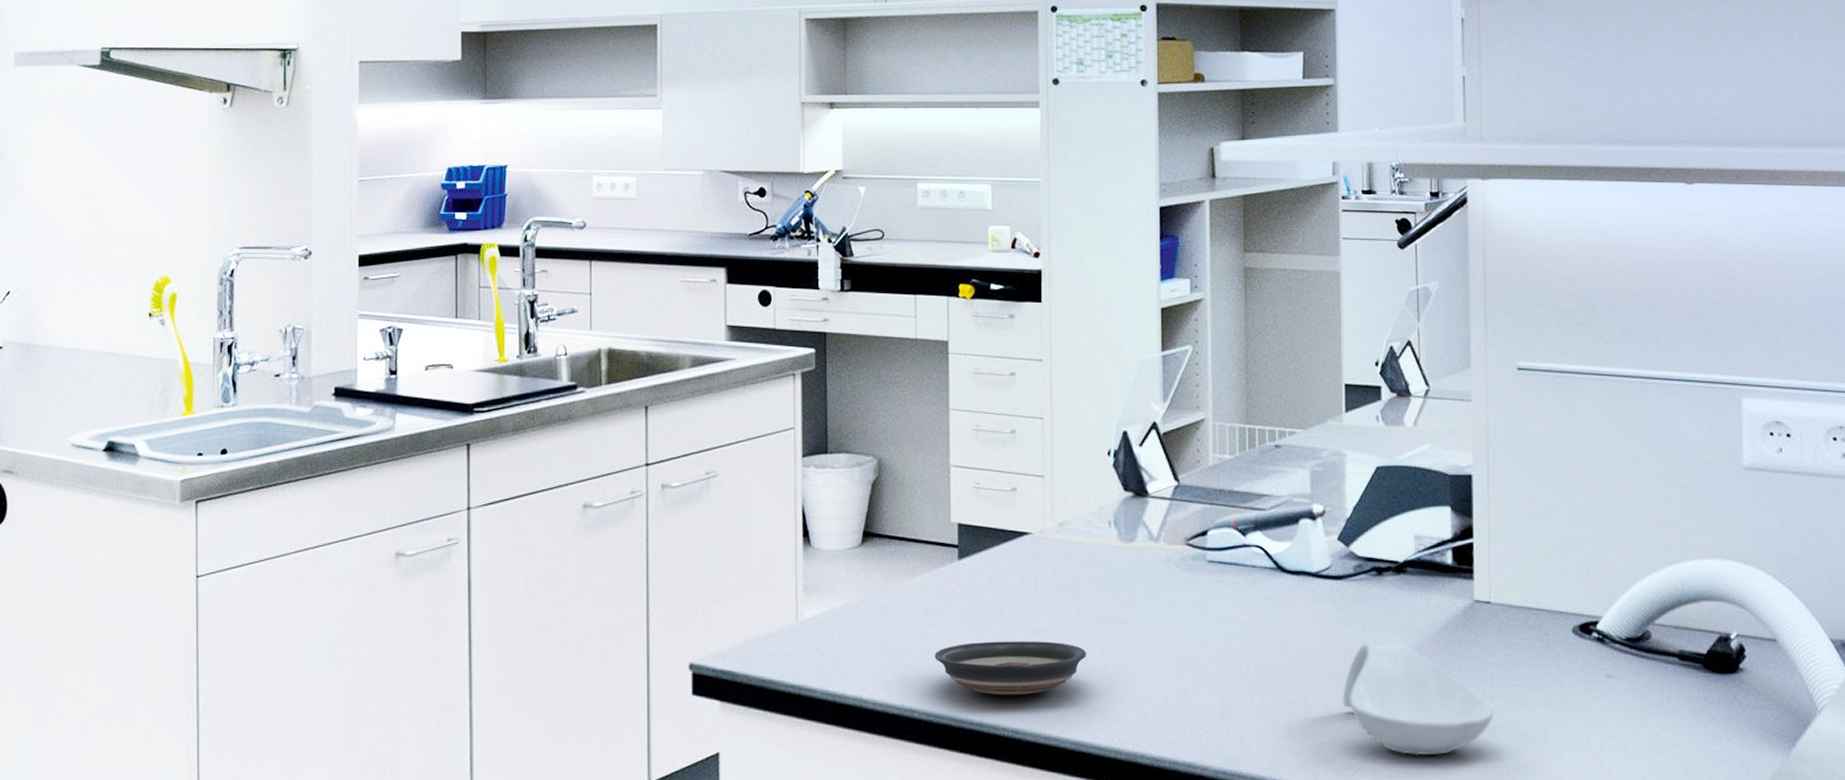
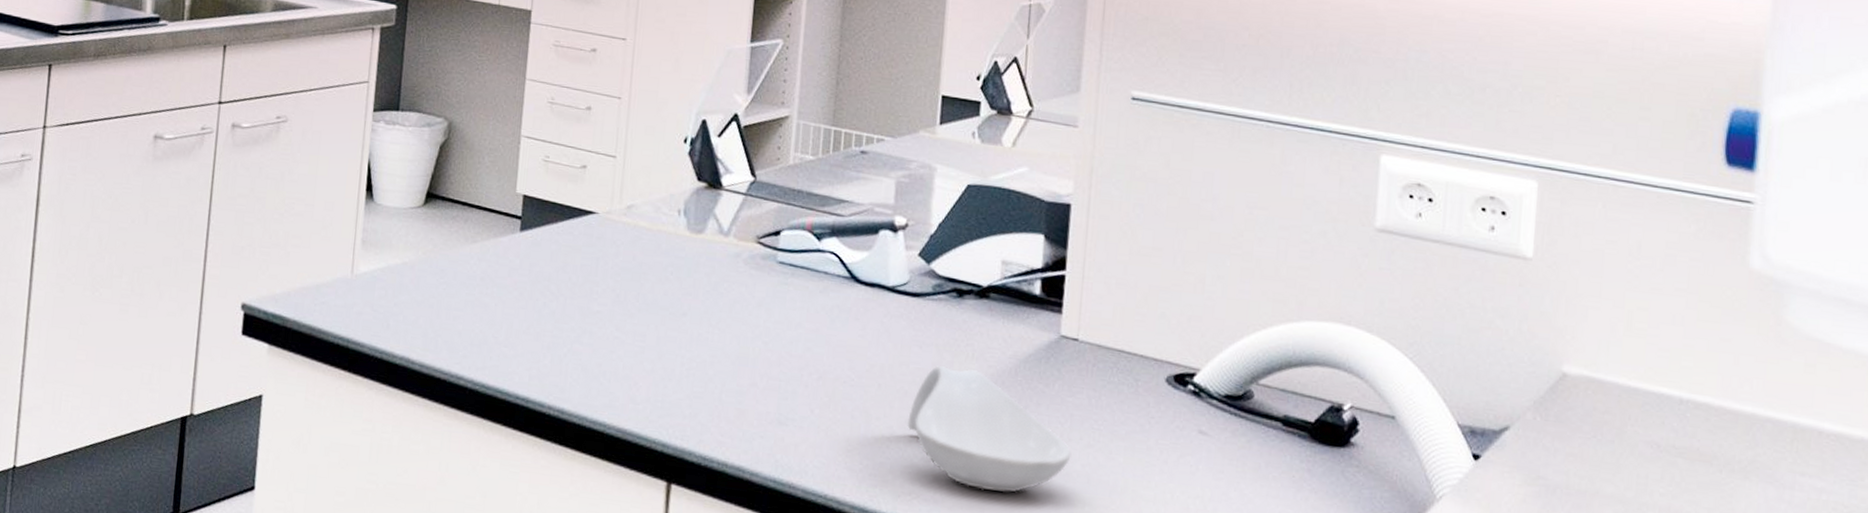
saucer: present [934,641,1087,695] -> none [486,316,643,376]

